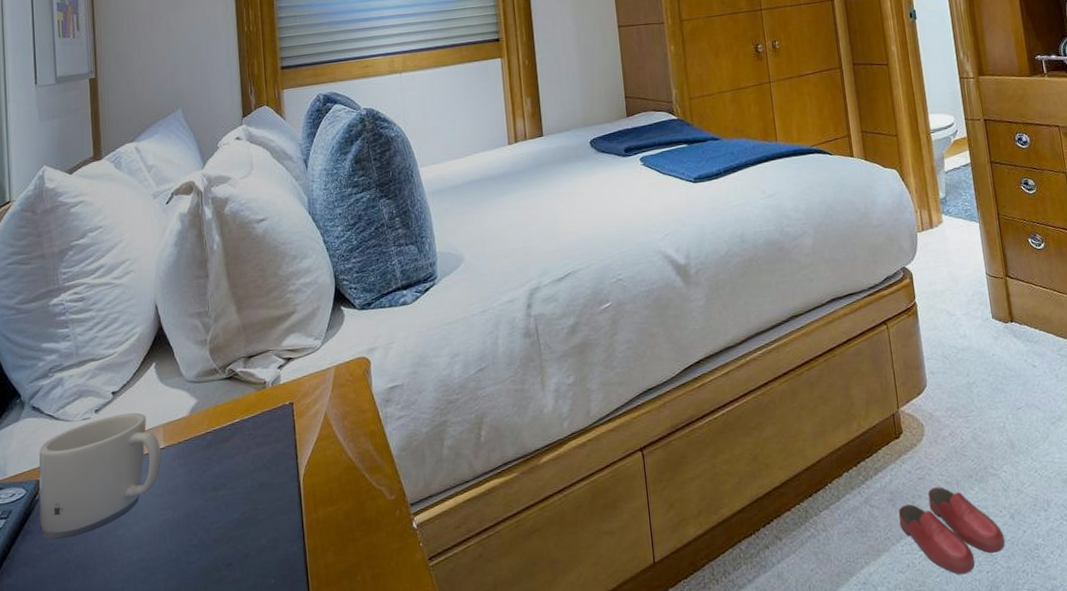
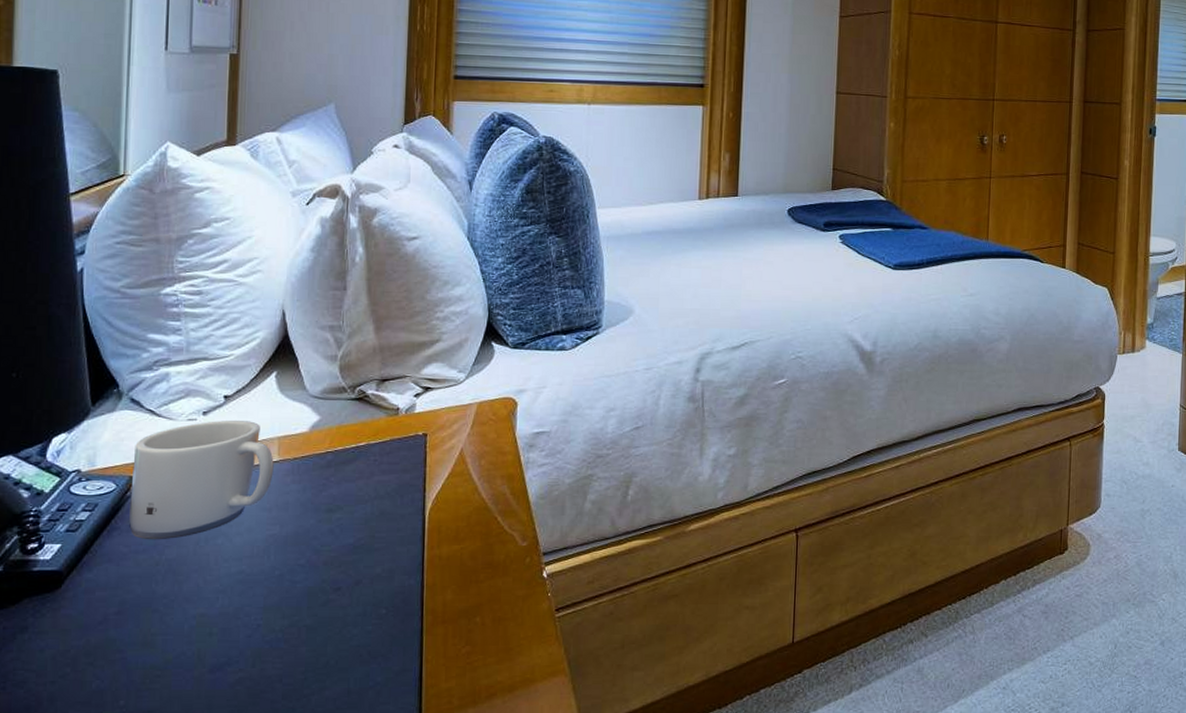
slippers: present [898,487,1005,575] -> none [1049,606,1151,692]

